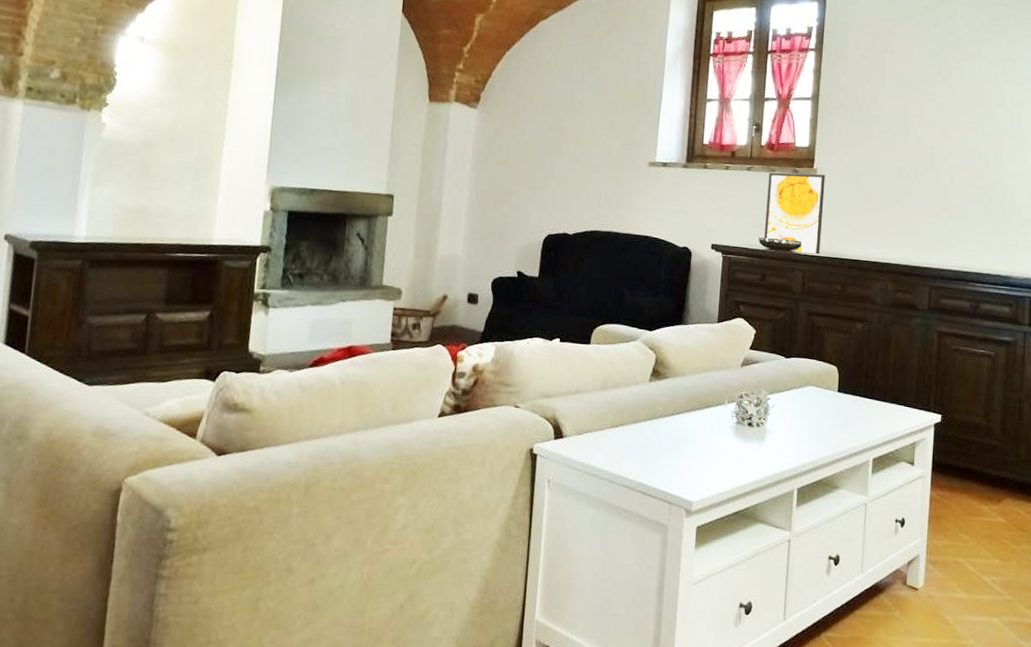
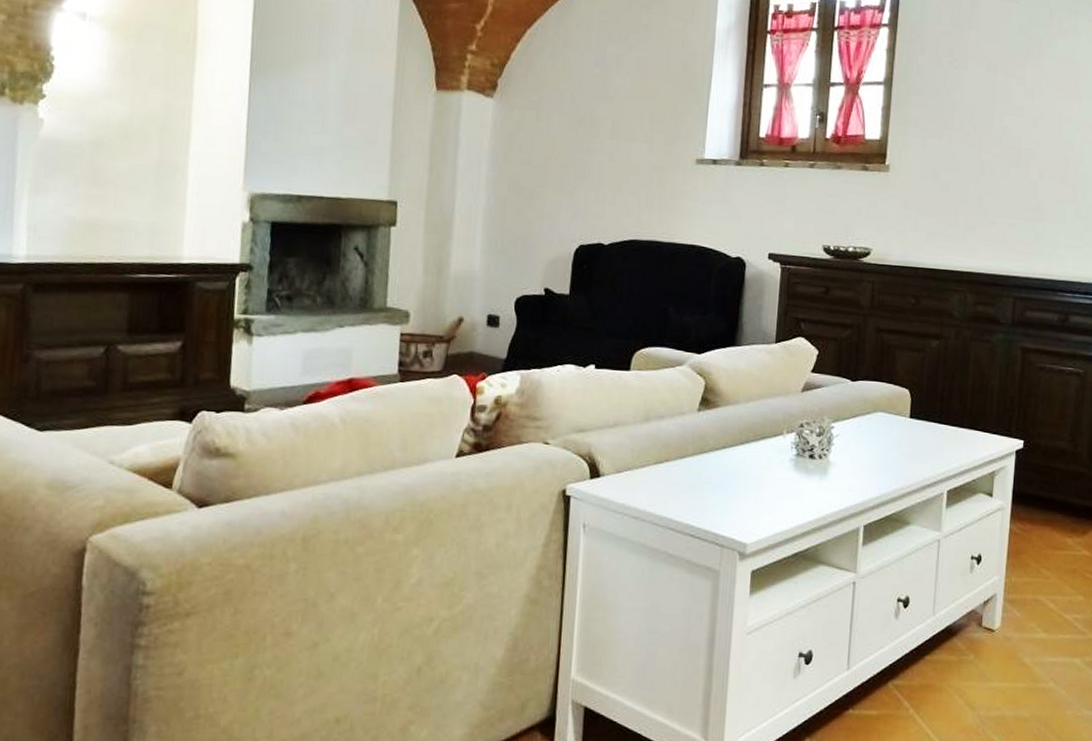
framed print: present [764,172,825,254] -> none [829,169,899,262]

